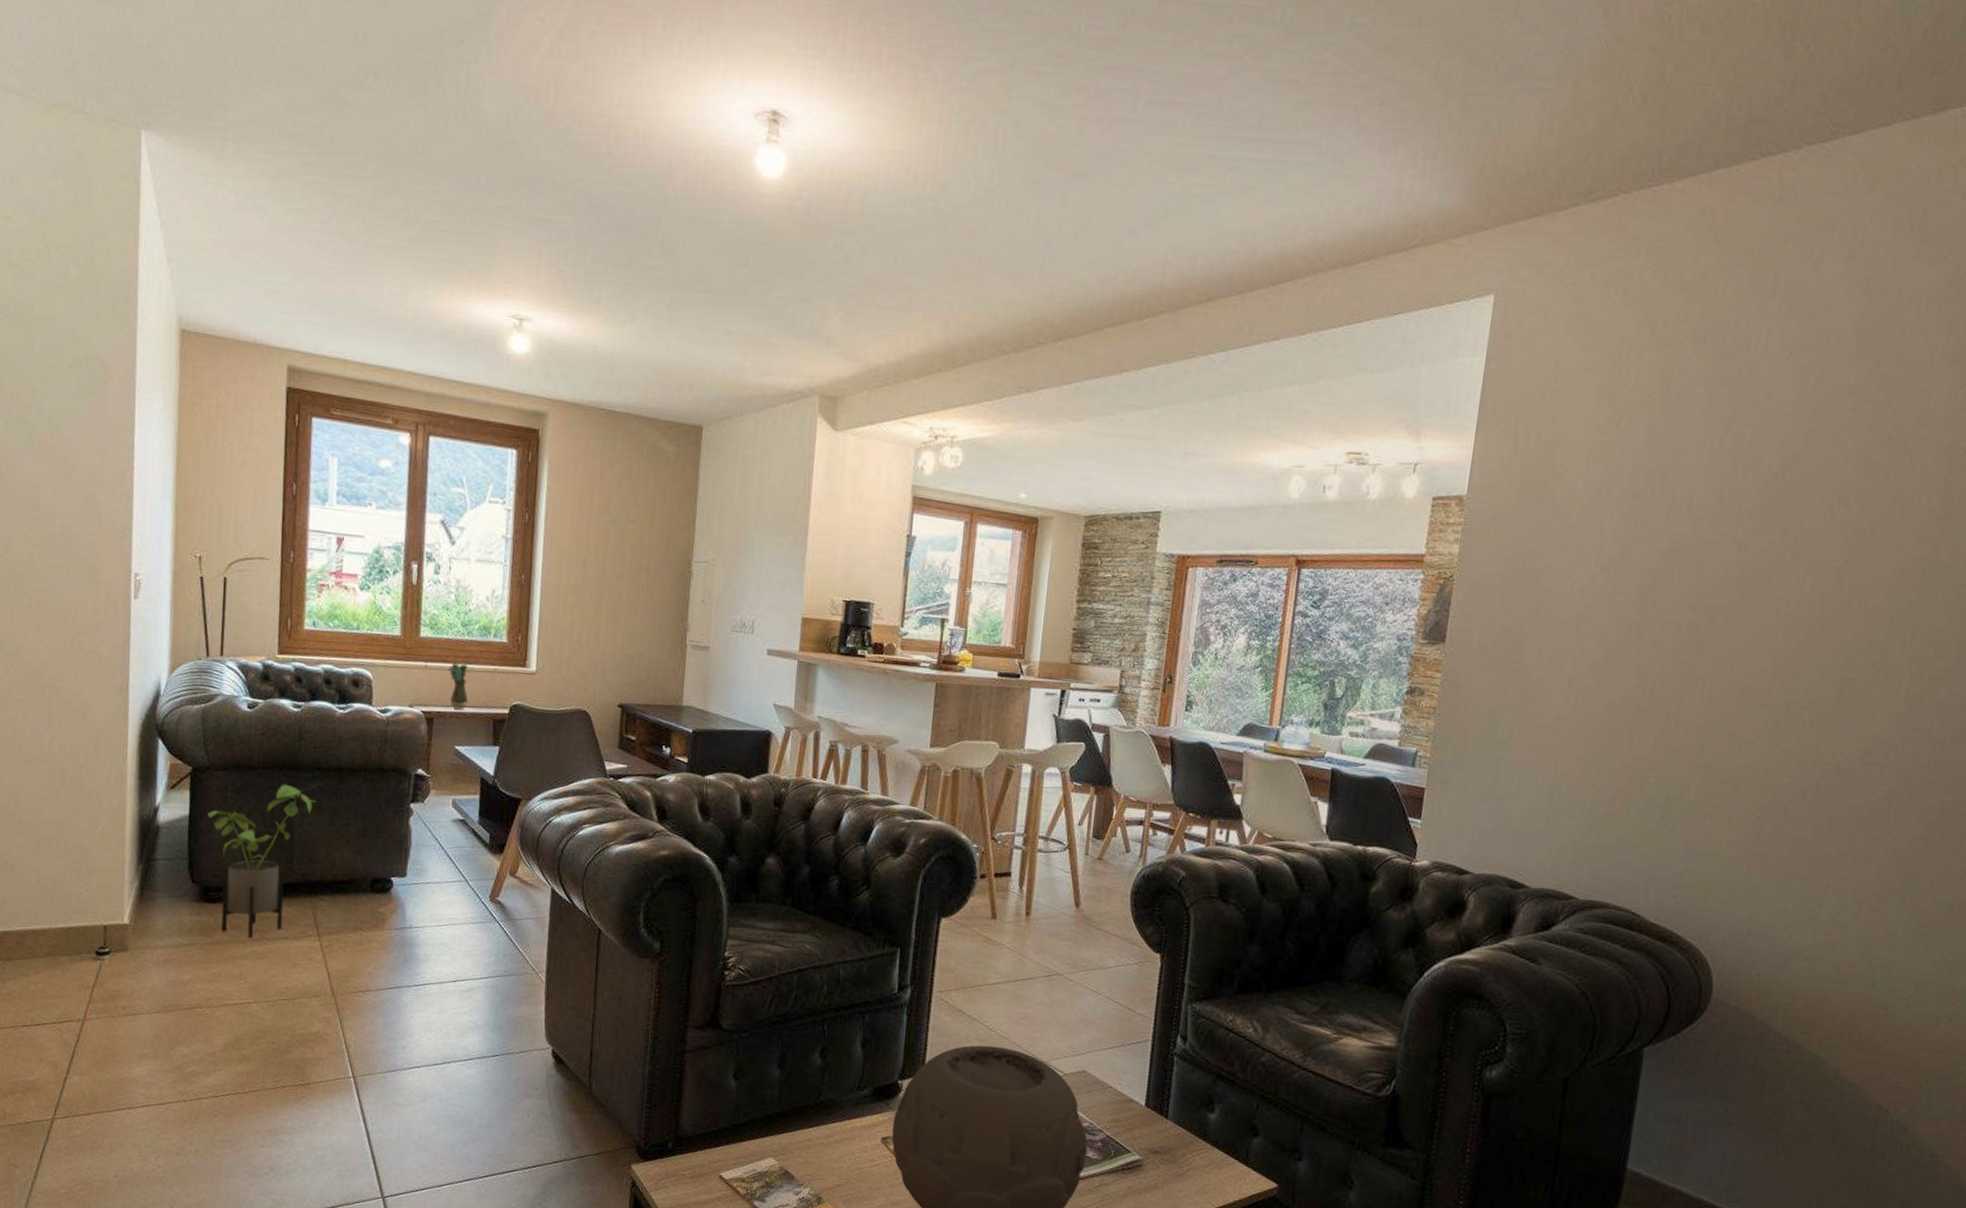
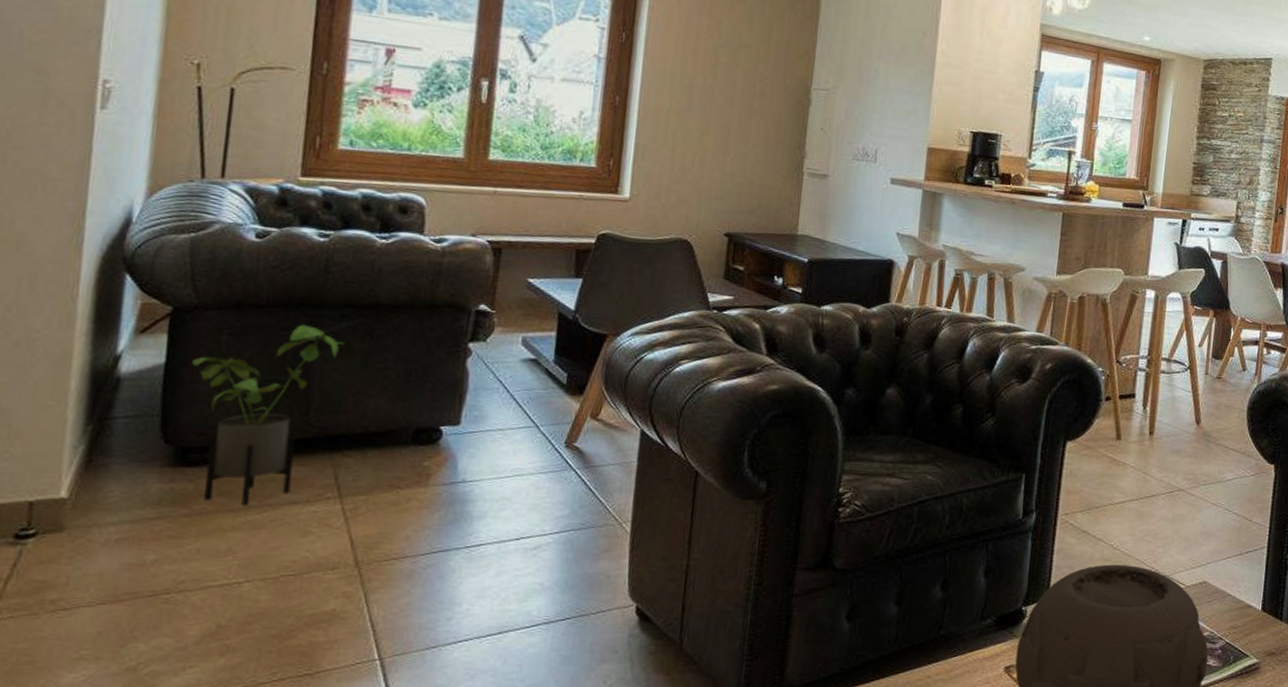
vase: present [448,661,469,710] -> none [522,187,548,240]

